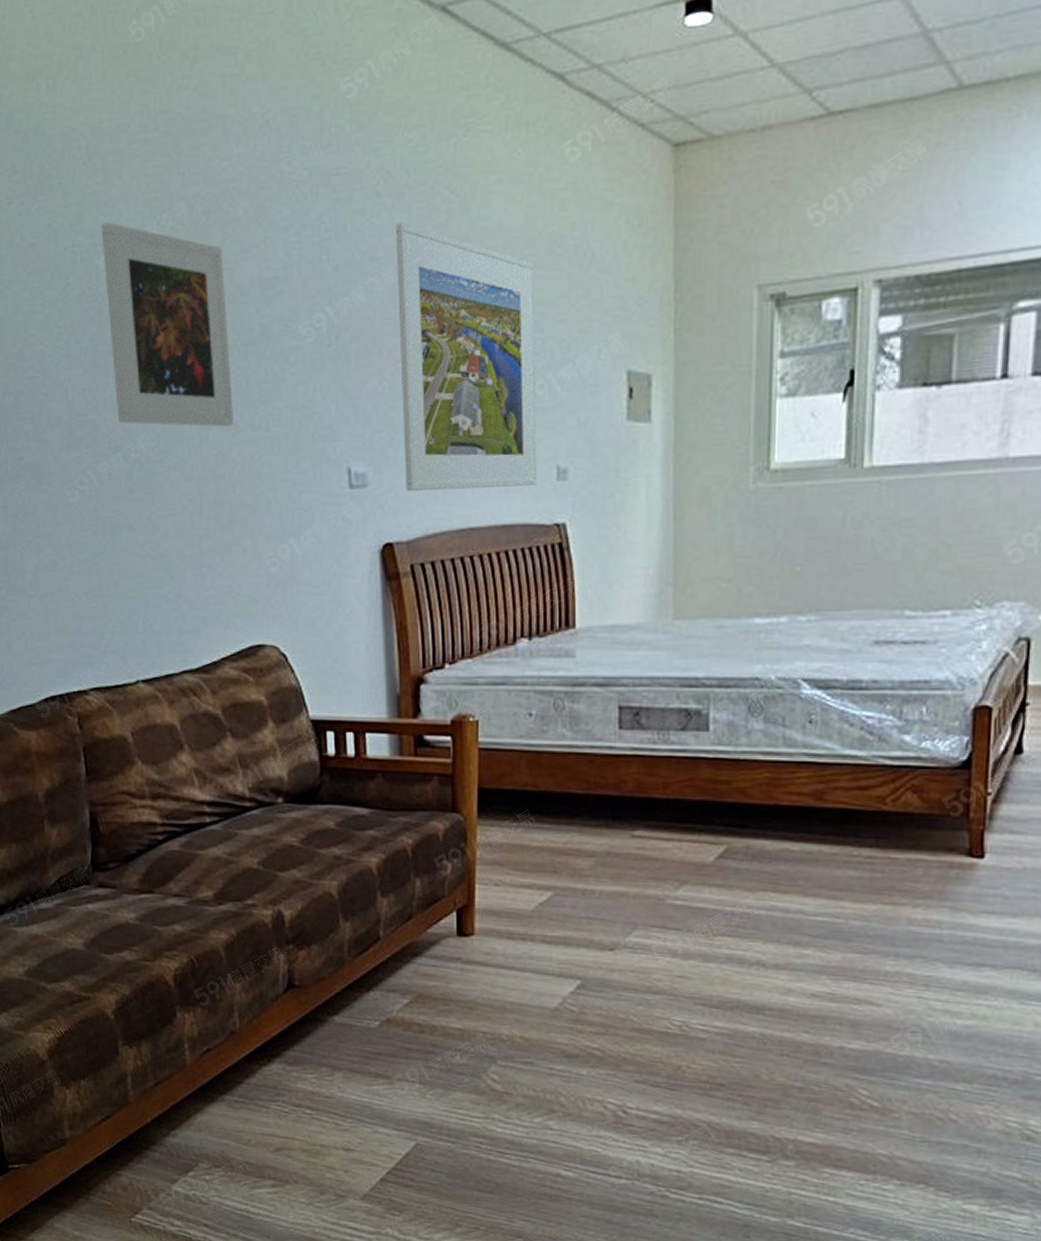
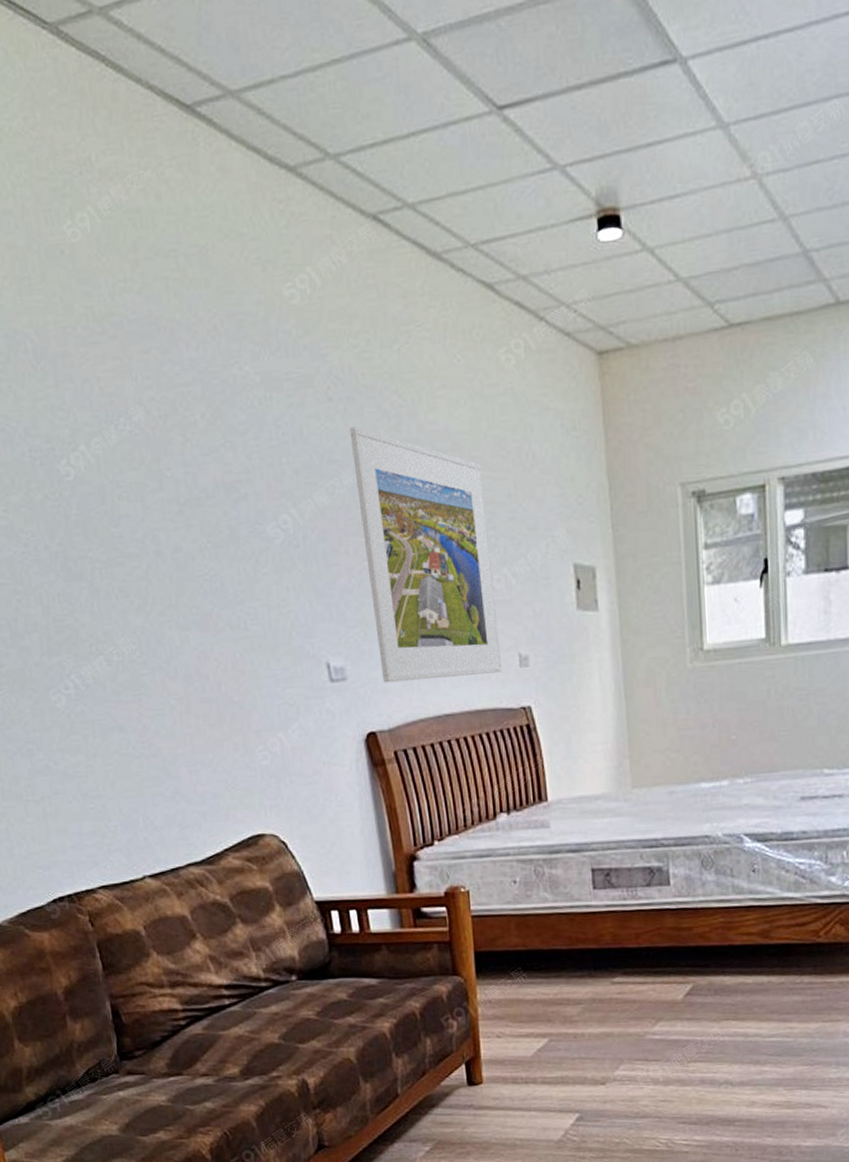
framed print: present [101,222,234,427] -> none [57,427,213,628]

